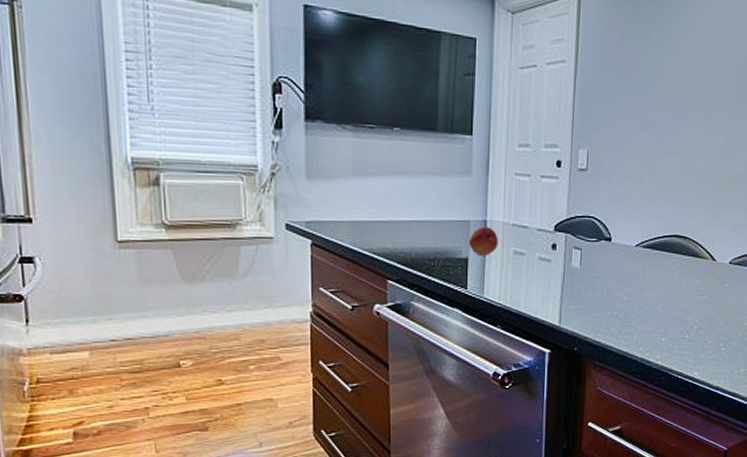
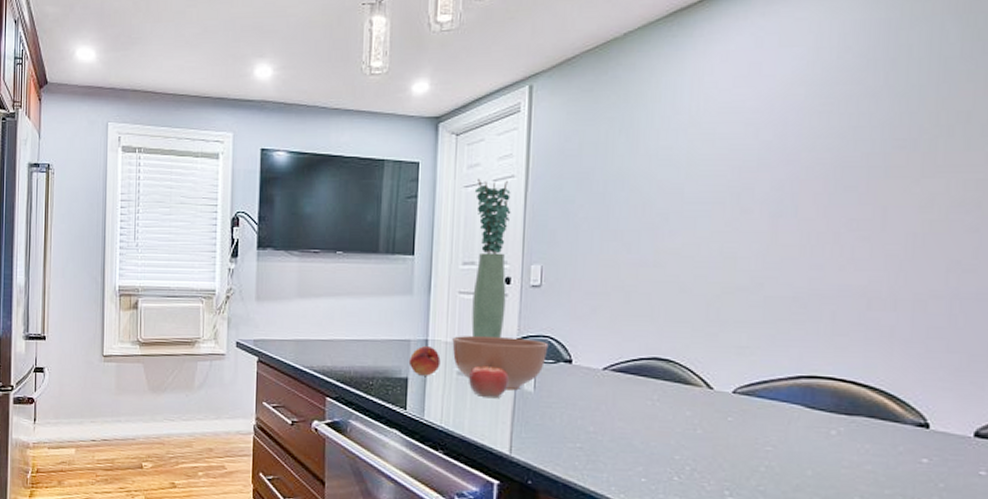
bowl: none [509,216,593,267] -> present [452,336,549,391]
fruit: none [523,240,560,275] -> present [468,361,510,399]
vase: none [526,60,562,219] -> present [471,178,511,339]

